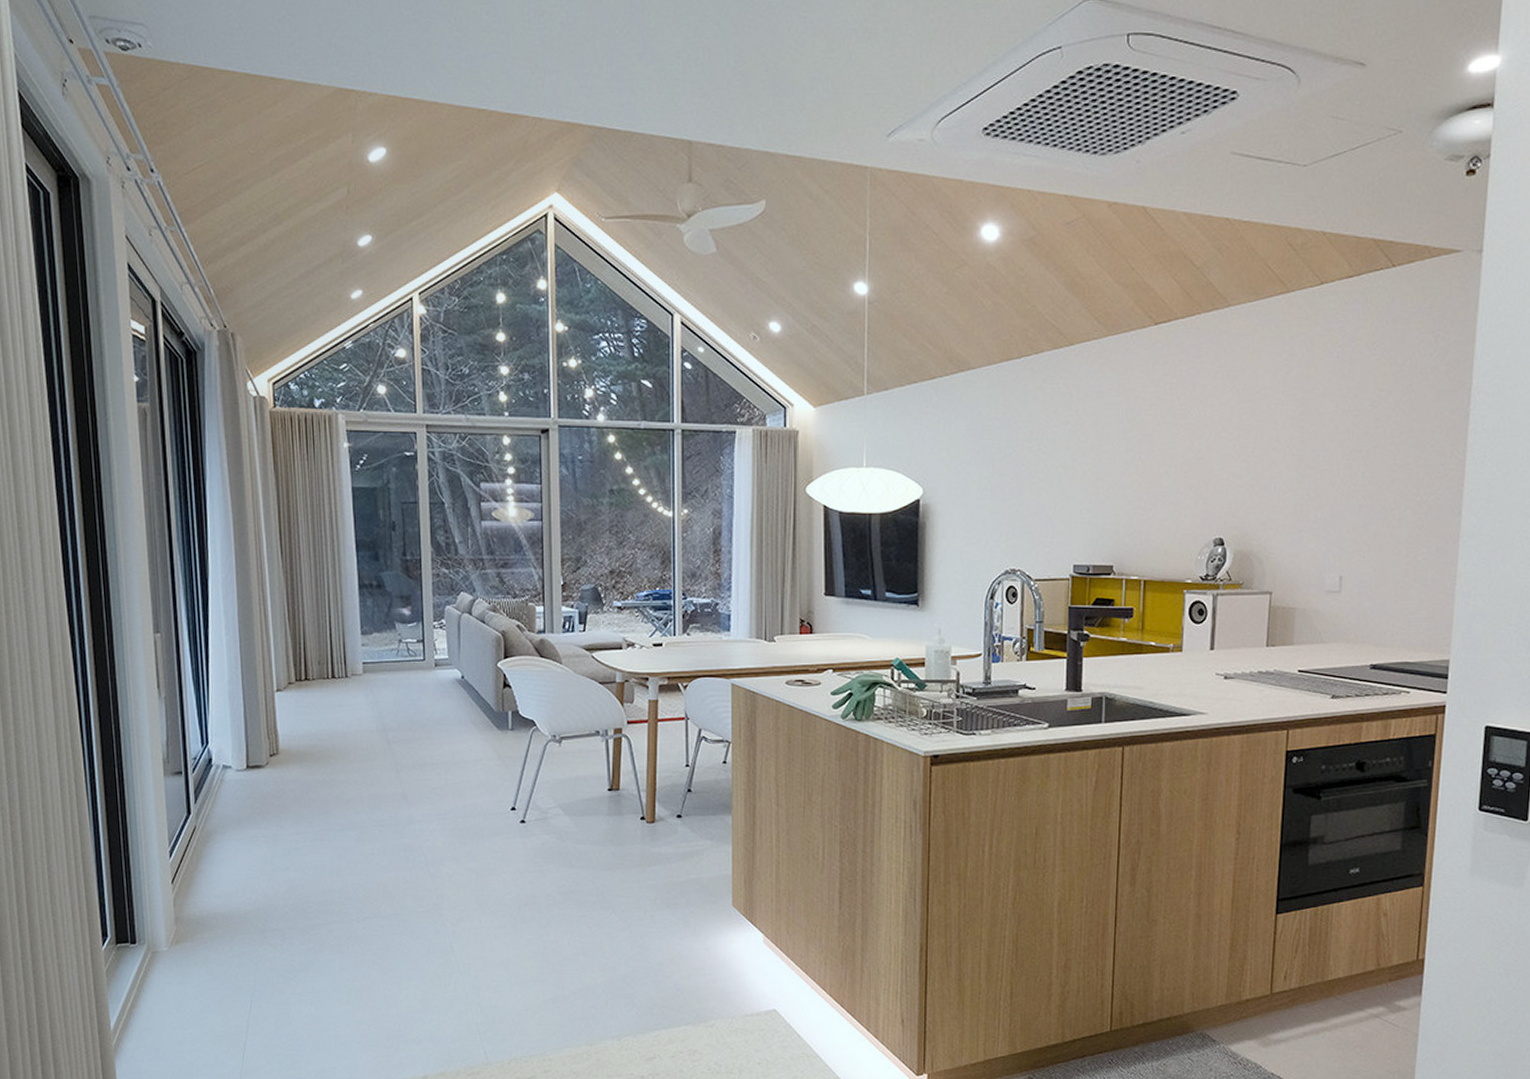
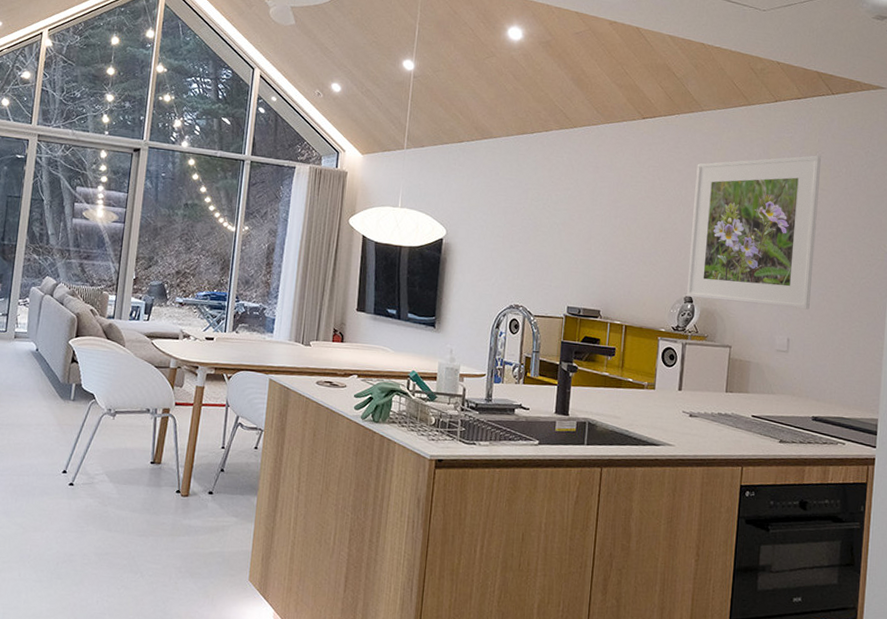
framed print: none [1215,347,1379,540] -> present [686,155,821,310]

